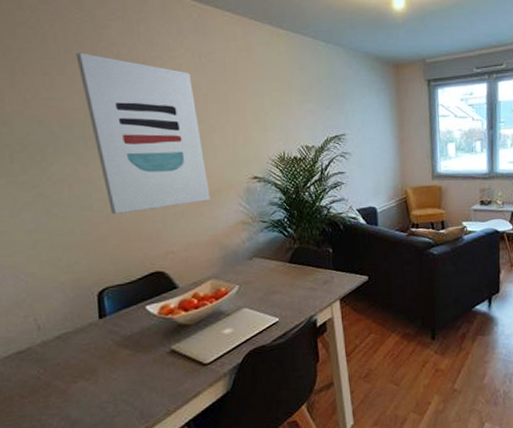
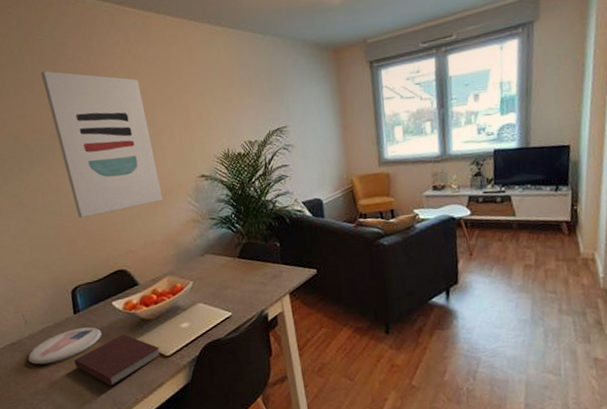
plate: none [38,333,131,376] -> present [28,327,102,365]
notebook: none [96,341,199,398] -> present [74,334,161,387]

